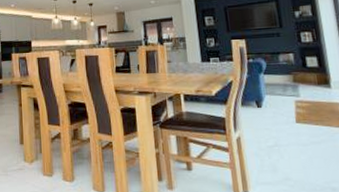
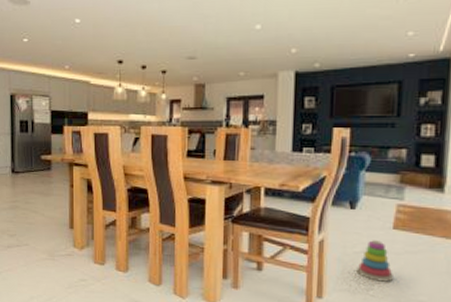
stacking toy: none [272,134,306,172] -> present [356,240,393,282]

